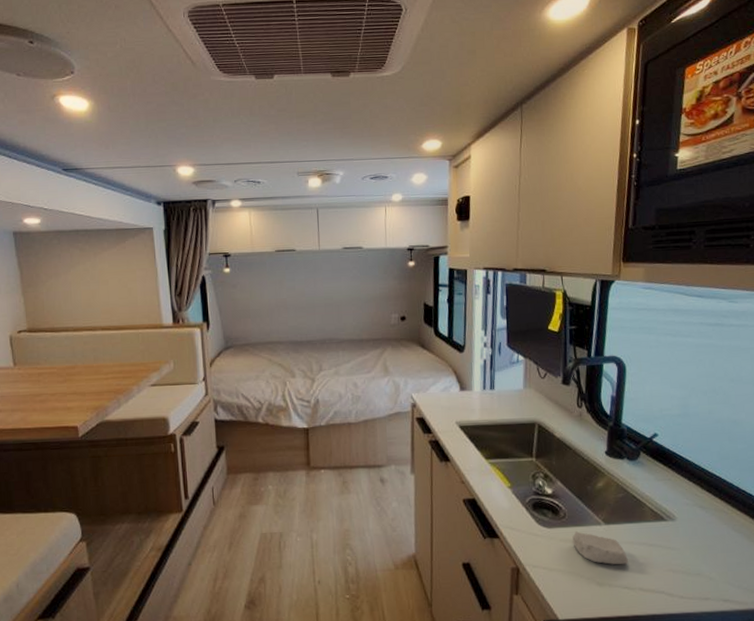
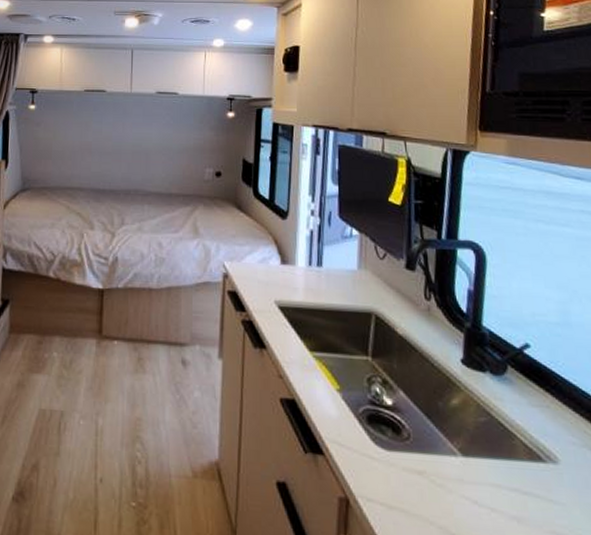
soap bar: present [572,531,628,565] -> none [419,460,494,516]

